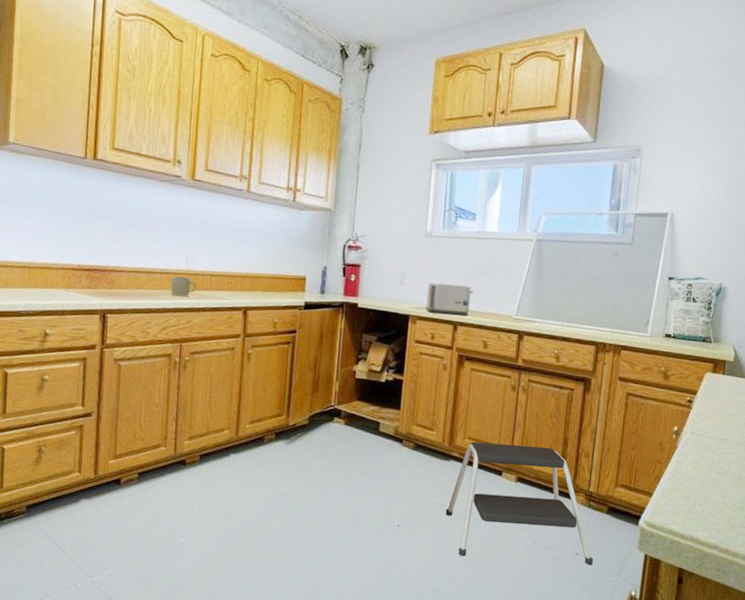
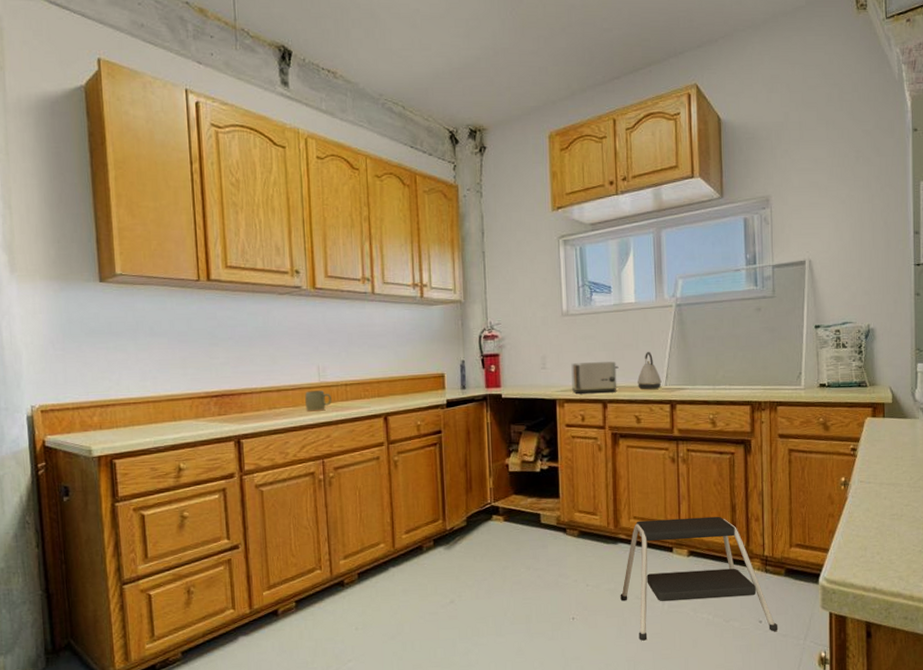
kettle: none [489,281,513,319] -> present [638,352,662,390]

